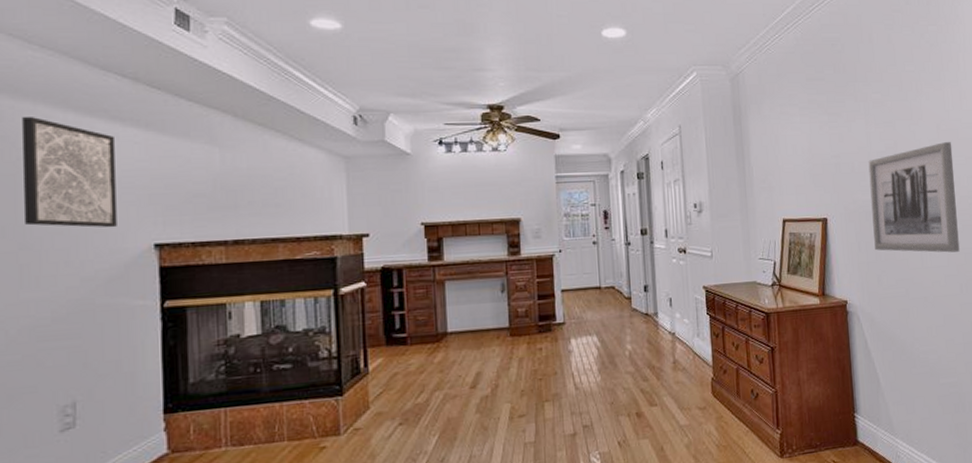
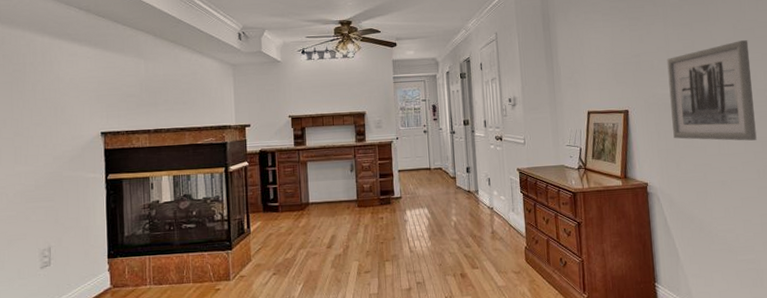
wall art: present [22,117,117,228] -> none [16,41,76,121]

